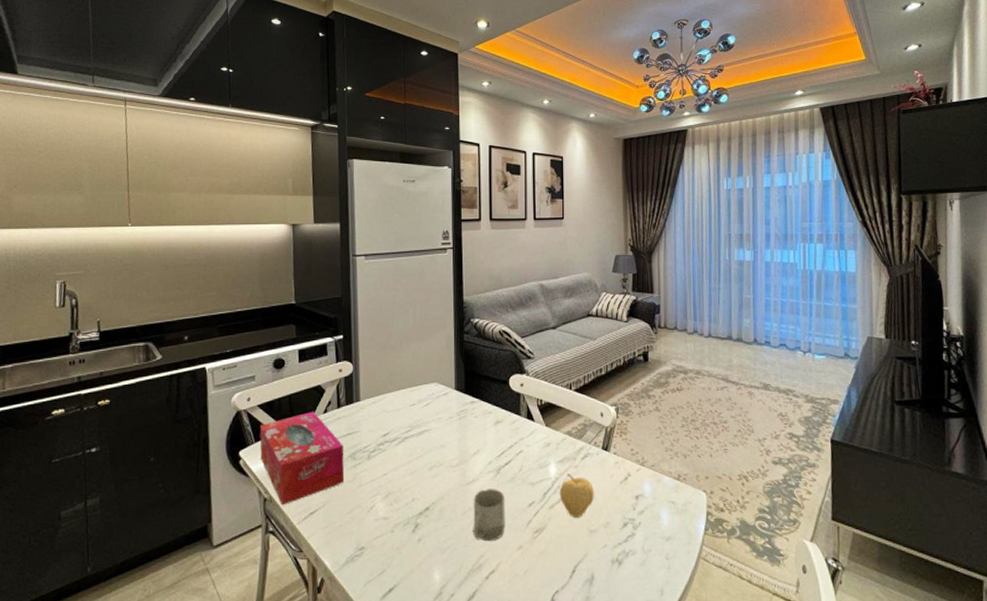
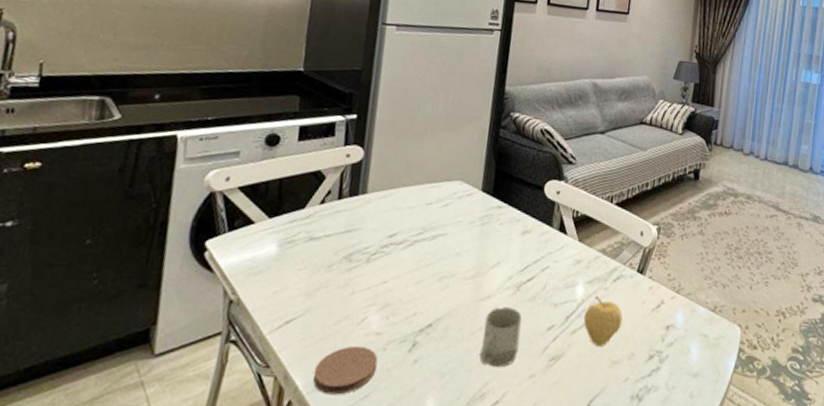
tissue box: present [260,411,345,506] -> none [232,200,339,311]
coaster: none [338,529,388,572] -> present [312,345,378,395]

